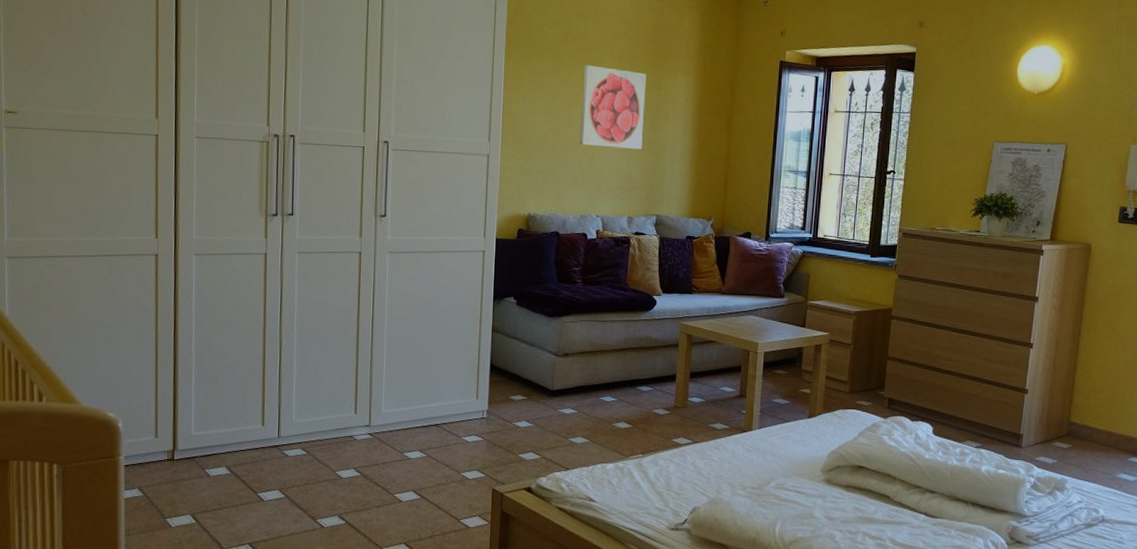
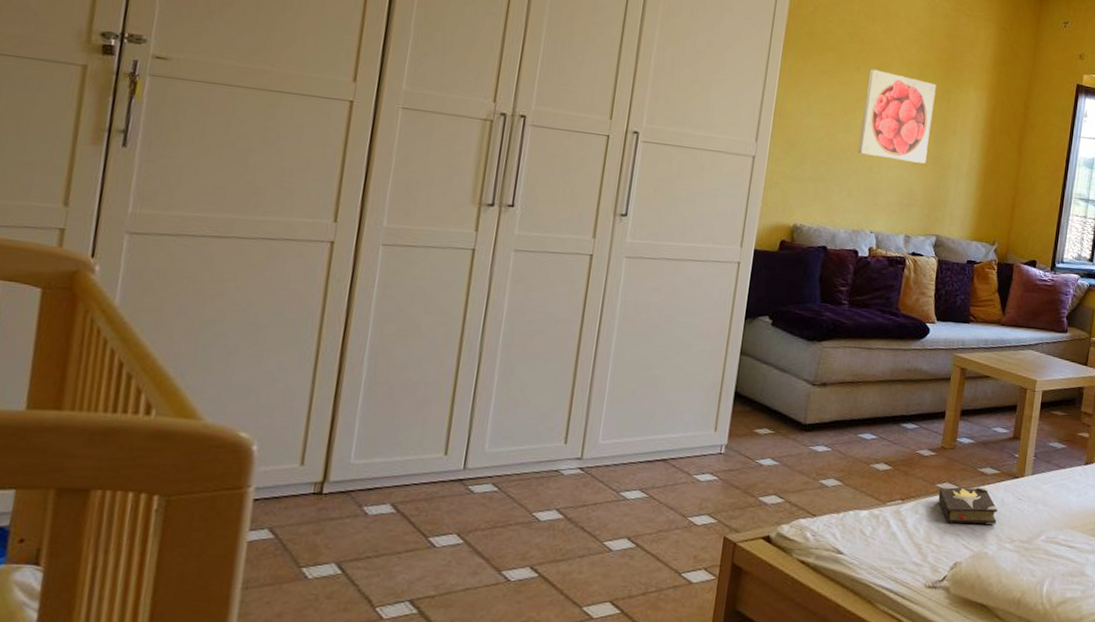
hardback book: none [675,441,729,475] -> present [938,487,998,525]

